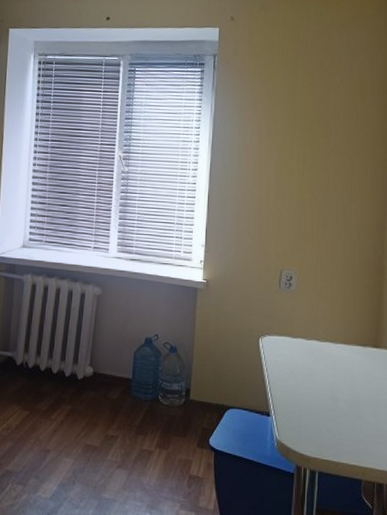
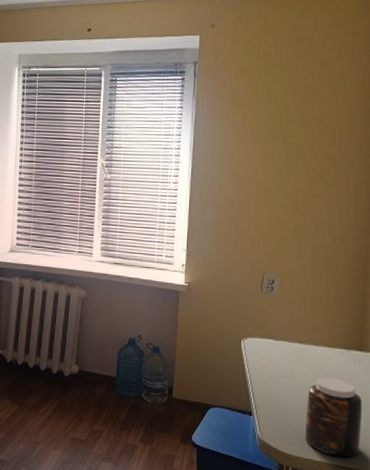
jar: none [323,375,379,457] -> present [305,377,363,458]

